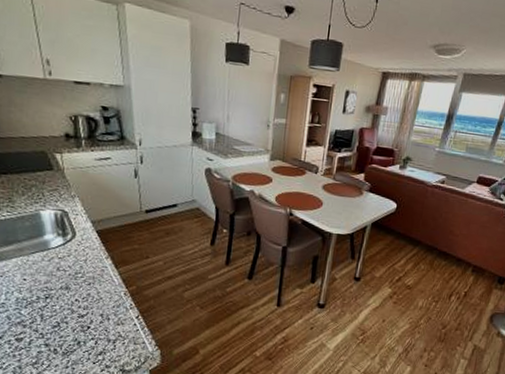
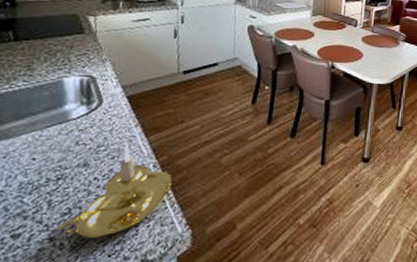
candle holder: none [48,271,141,348] -> present [55,142,172,238]

